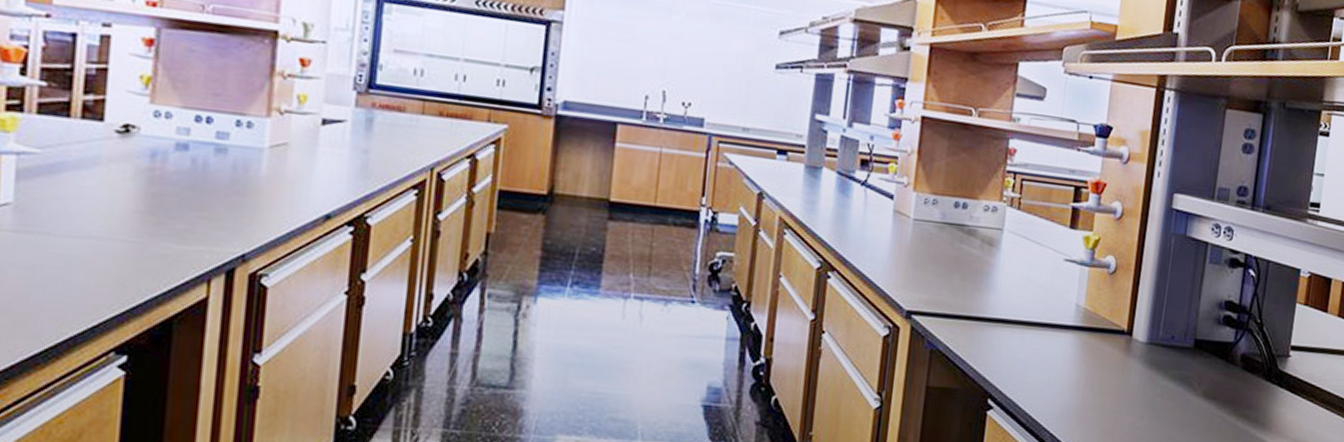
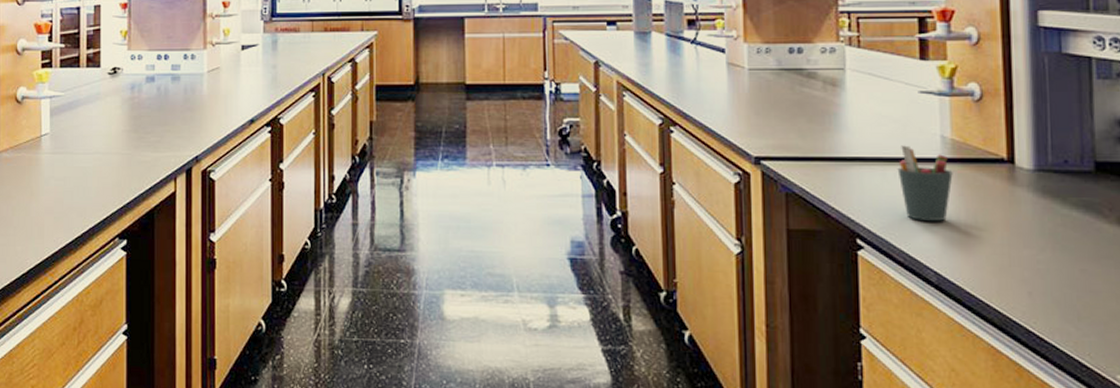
pen holder: none [1034,310,1081,386] -> present [897,145,953,221]

